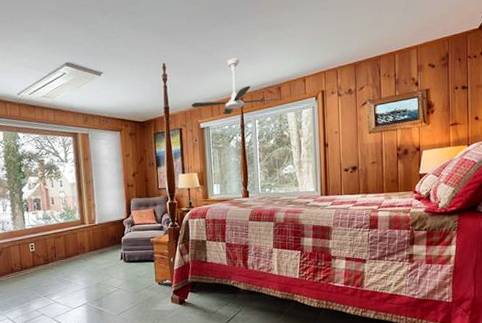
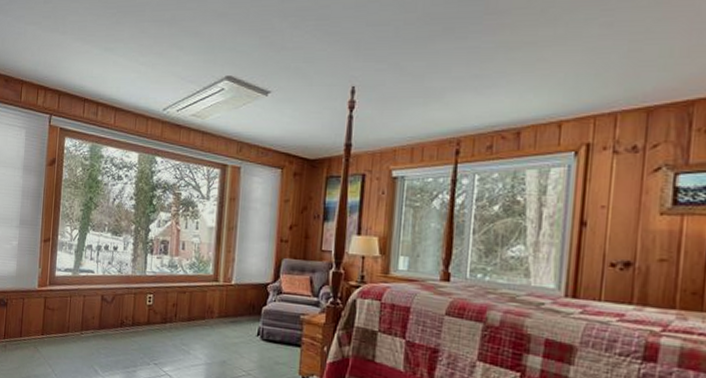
ceiling fan: present [192,58,279,115] -> none [384,86,516,163]

